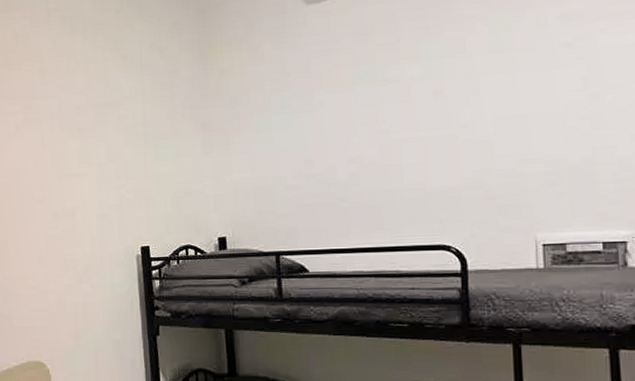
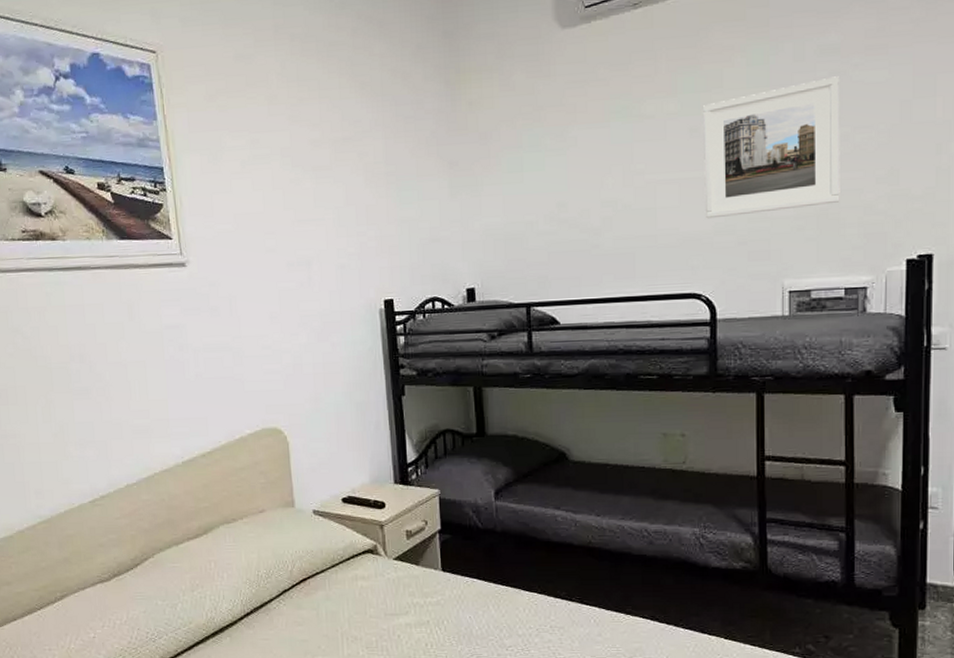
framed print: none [445,40,593,175] -> present [702,76,840,219]

